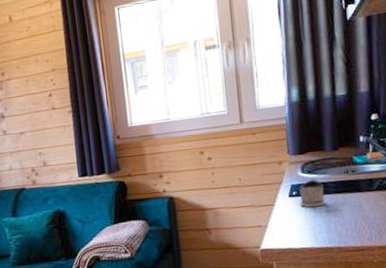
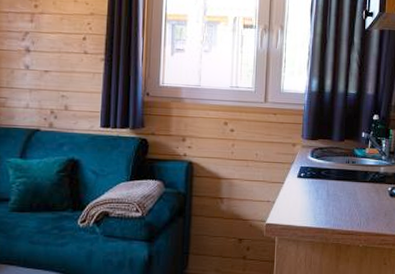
tea glass holder: present [299,179,326,208] -> none [306,165,328,190]

